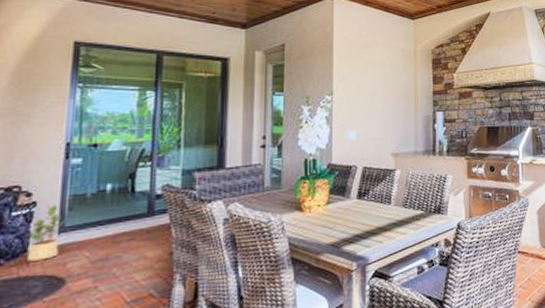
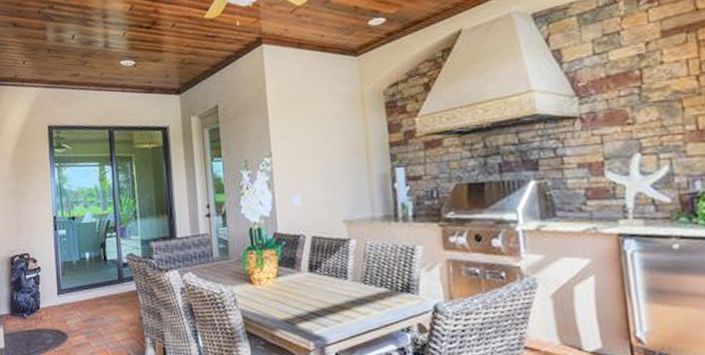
potted plant: present [24,205,65,261] -> none [36,270,61,317]

